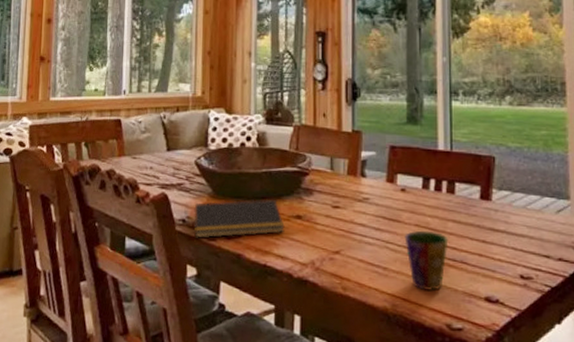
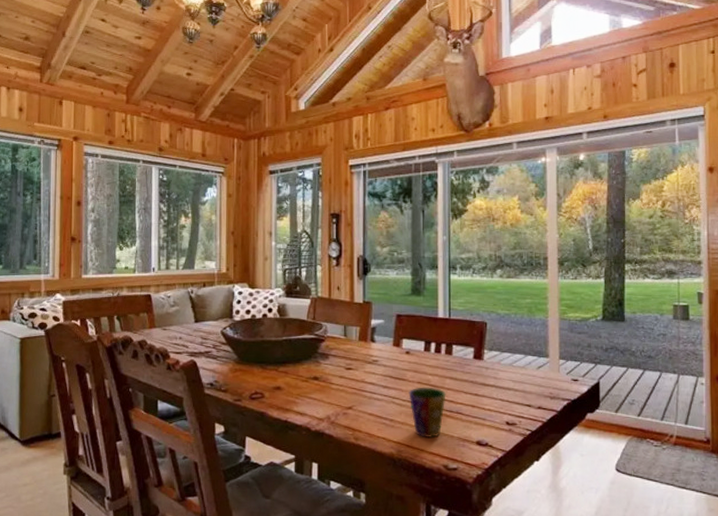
notepad: present [192,199,285,238] -> none [220,363,303,399]

